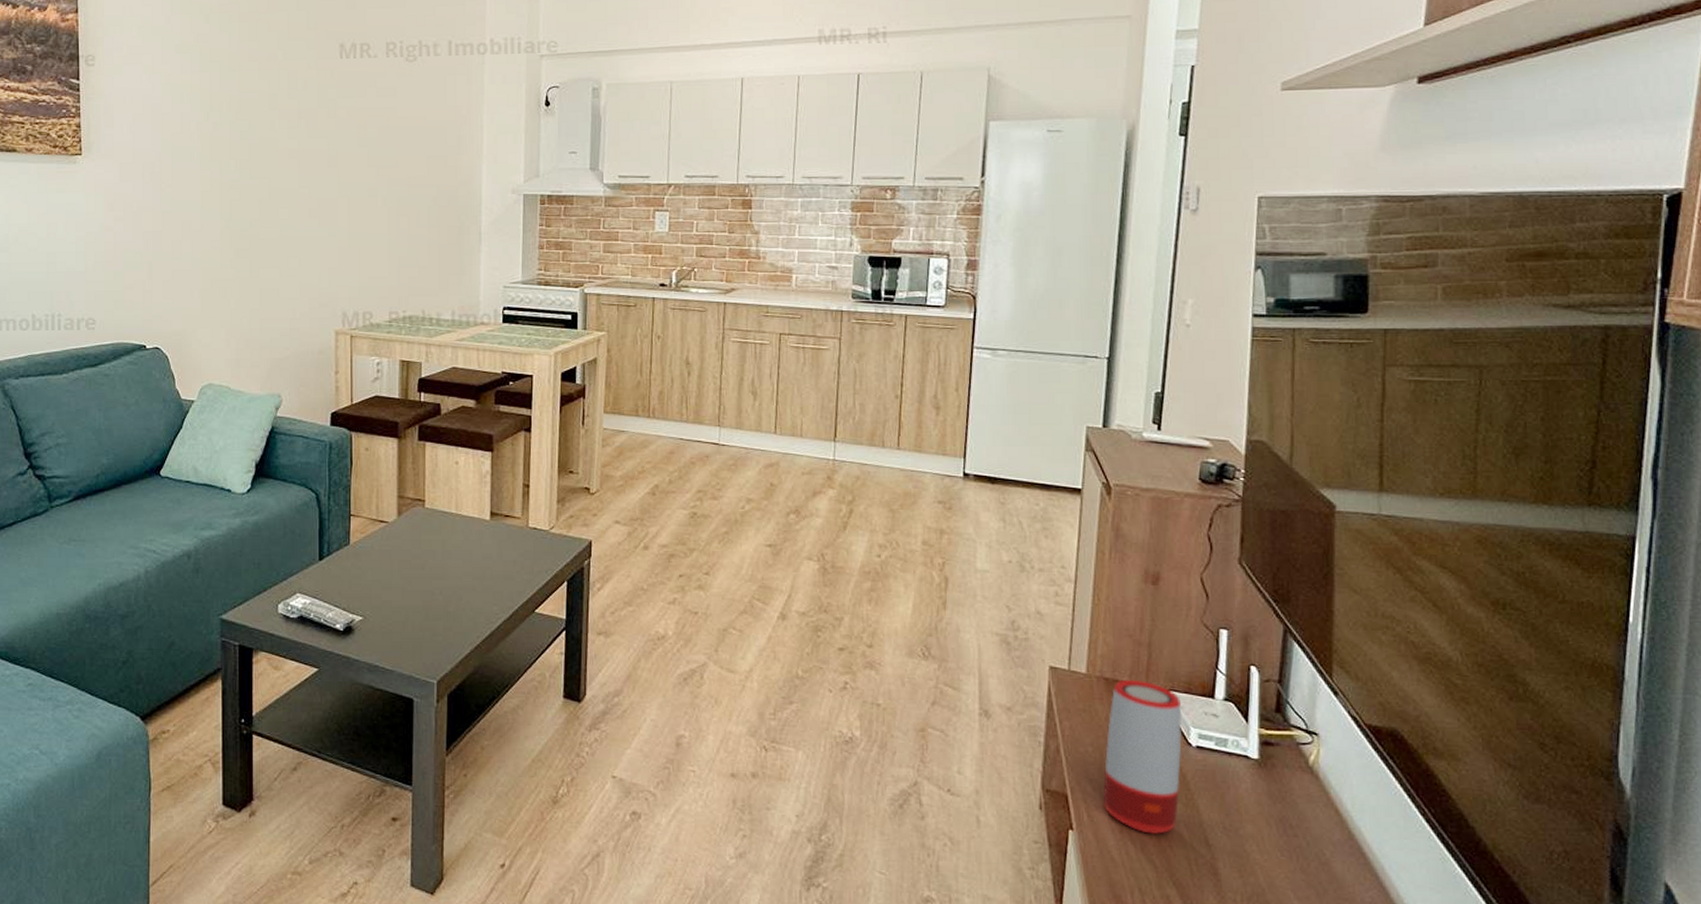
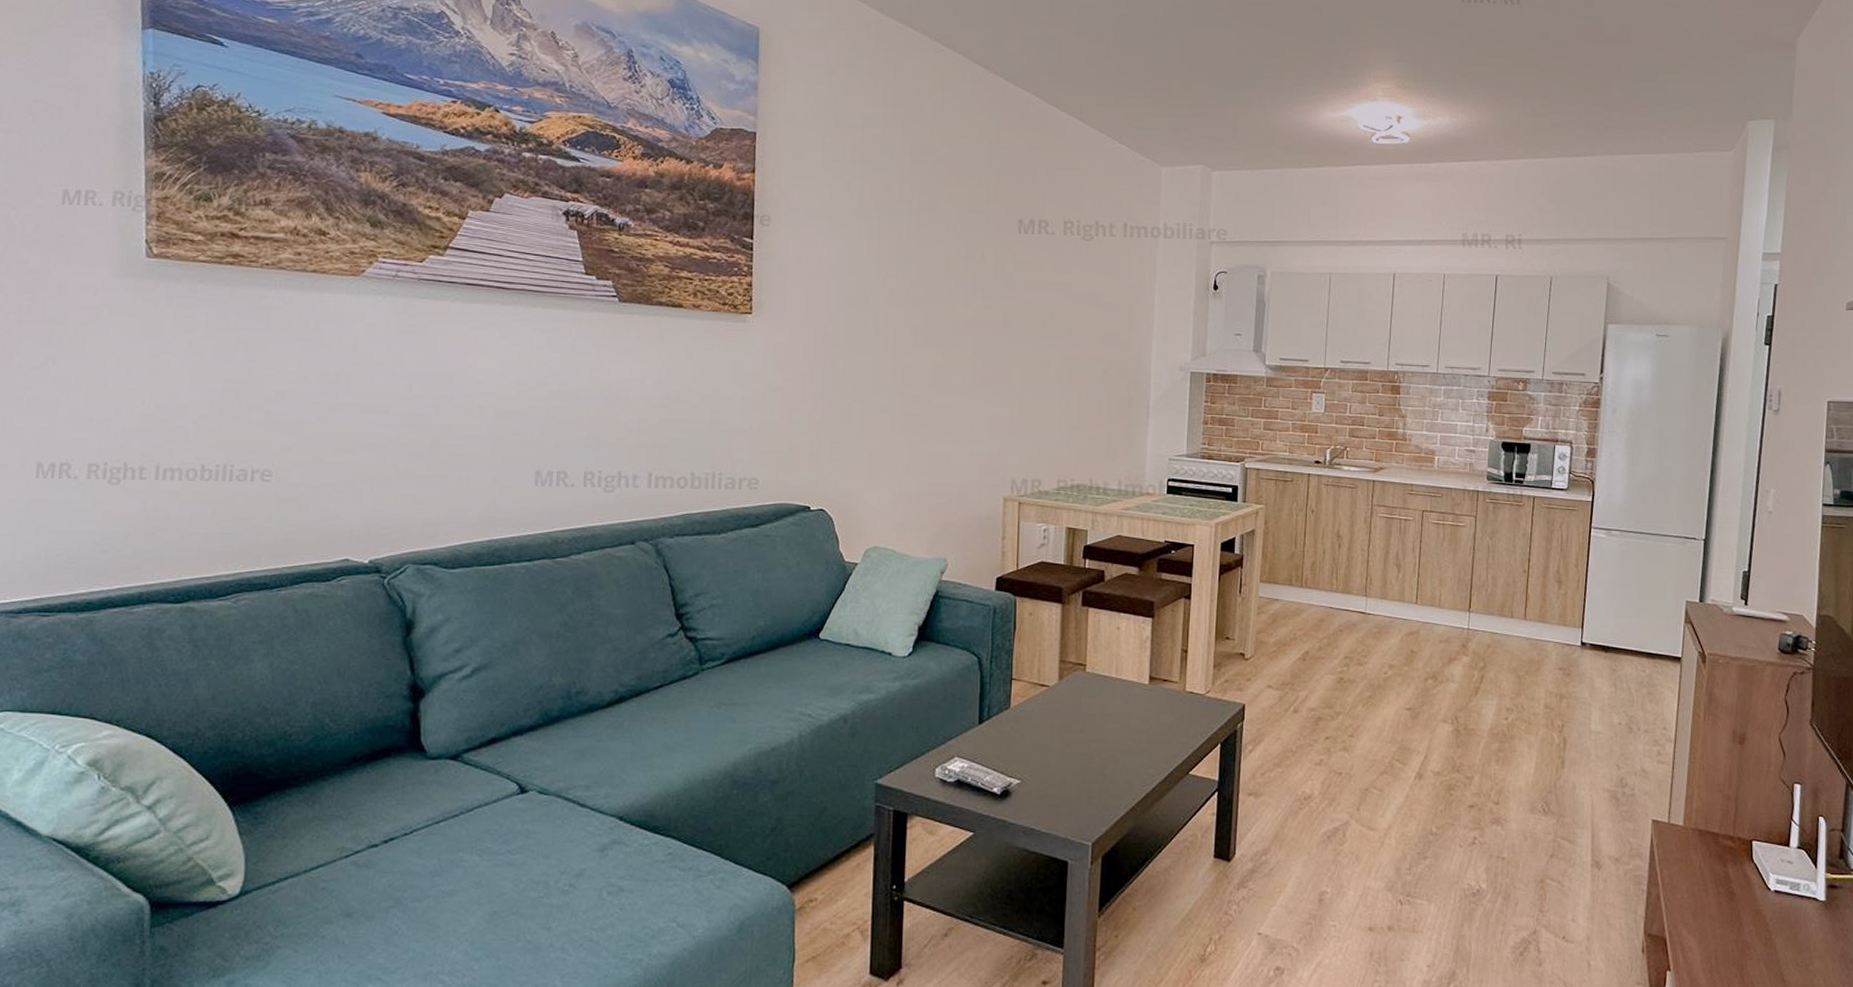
speaker: present [1103,679,1182,835] -> none [1697,830,1762,973]

